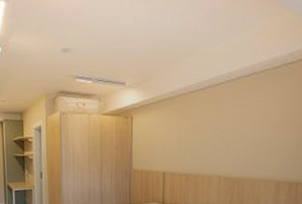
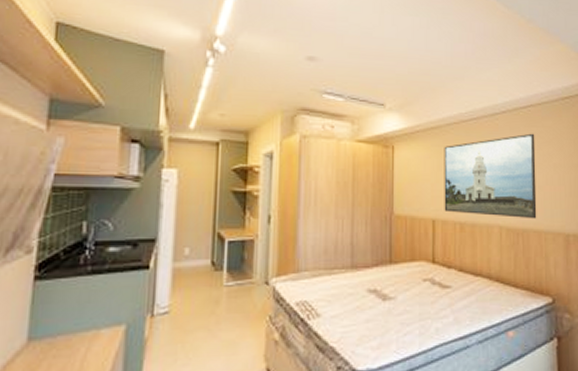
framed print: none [173,98,256,170] -> present [444,133,537,219]

